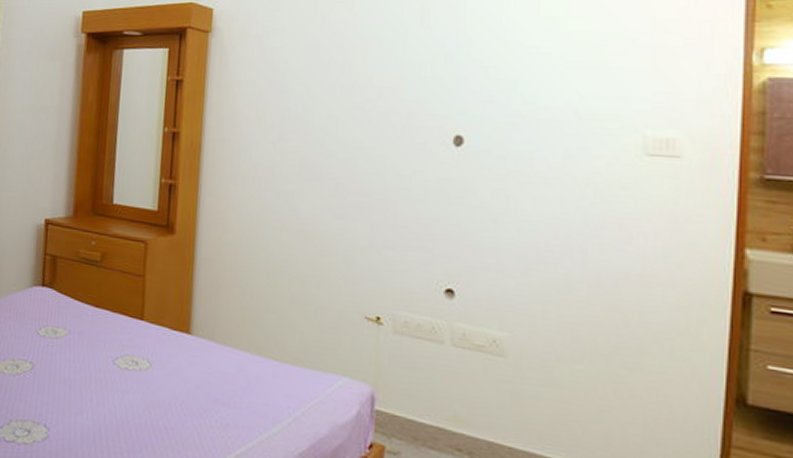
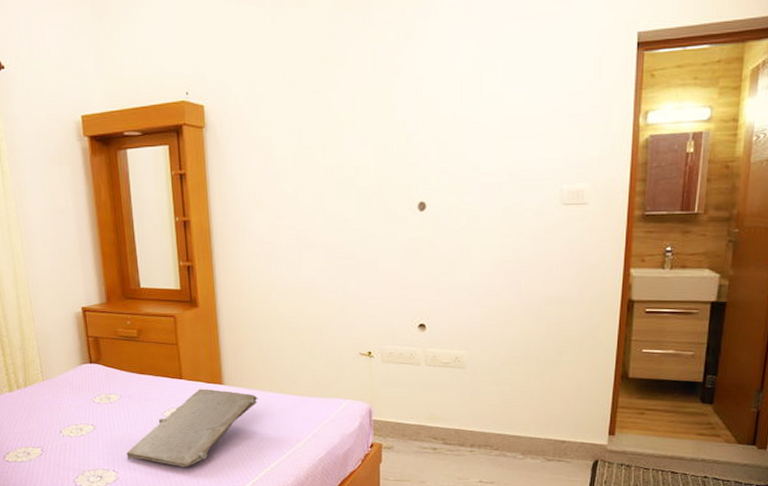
tray: none [63,335,232,436] -> present [126,388,259,468]

